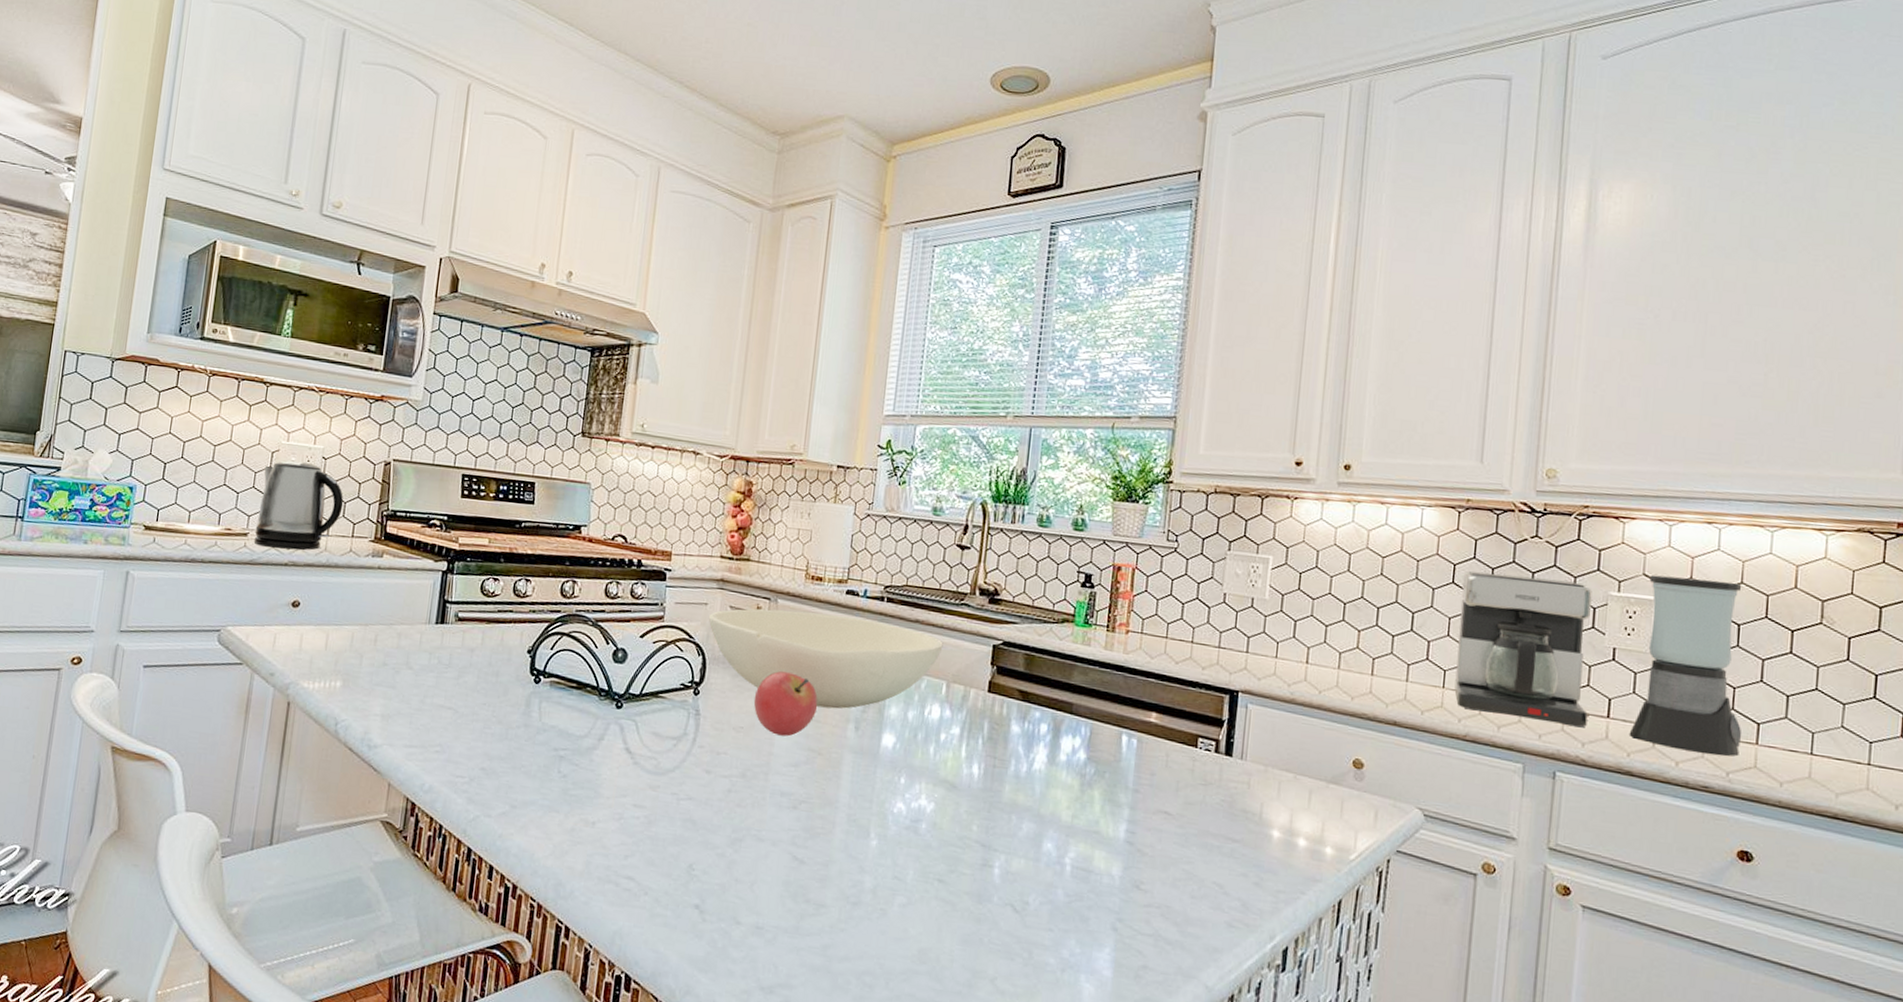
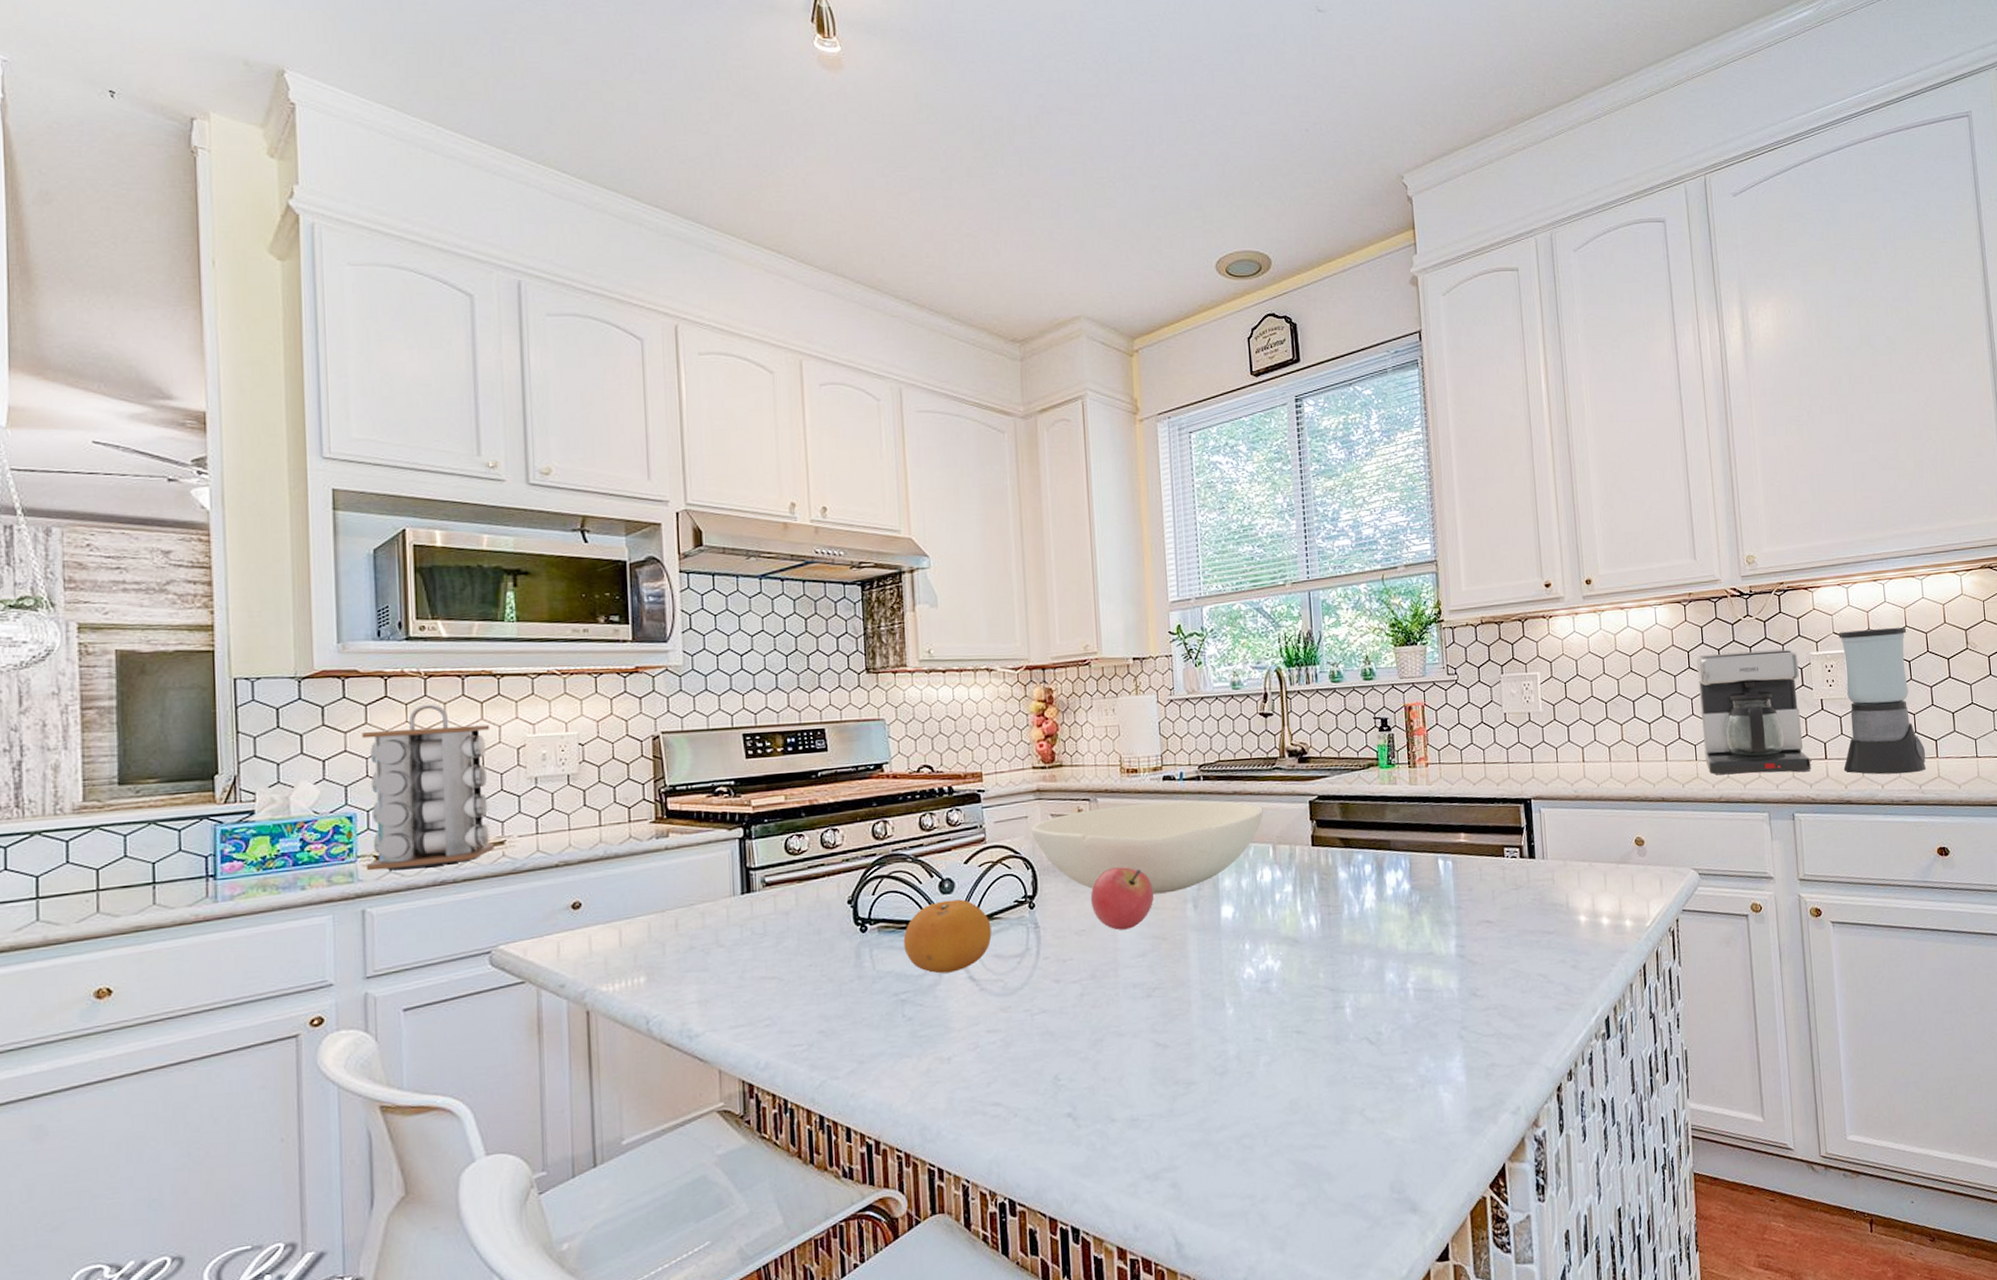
spice rack: none [135,399,254,546] -> present [362,704,494,871]
kettle: present [253,460,344,551] -> none [511,752,613,853]
fruit: none [570,669,655,741] -> present [903,899,992,974]

